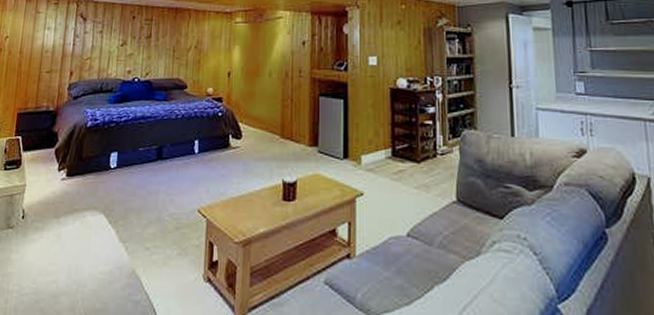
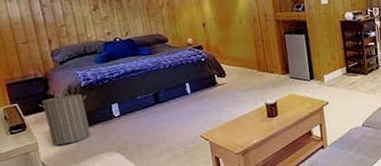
laundry hamper: none [40,128,89,193] -> present [38,90,91,146]

